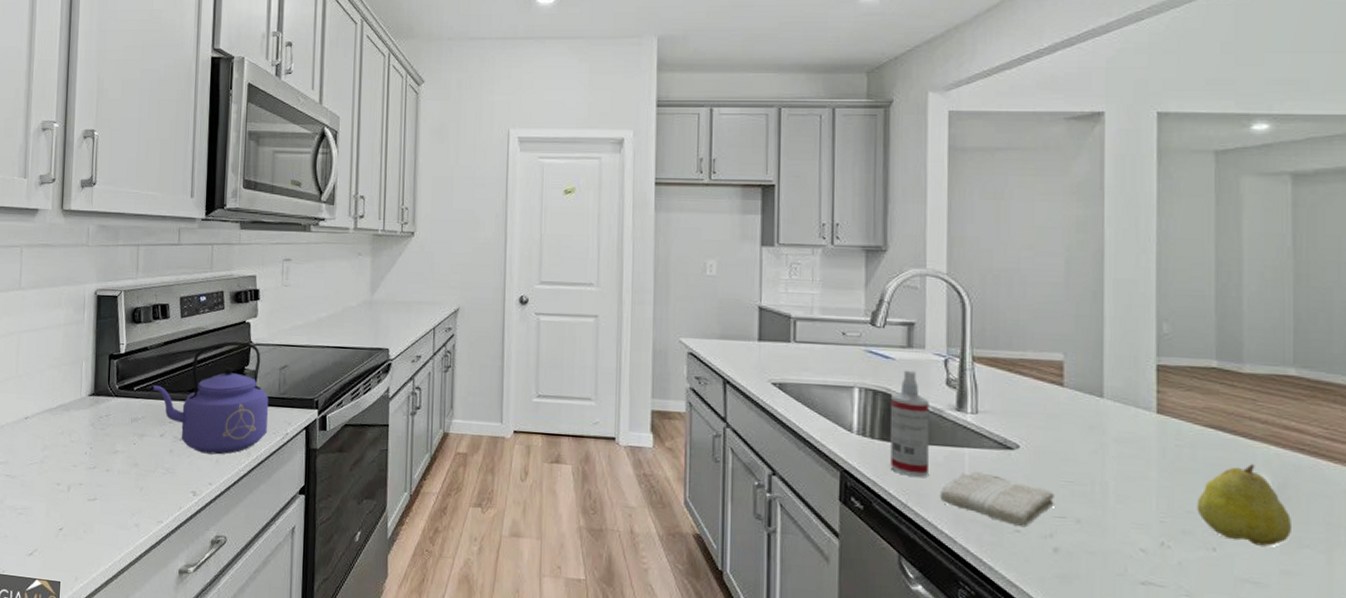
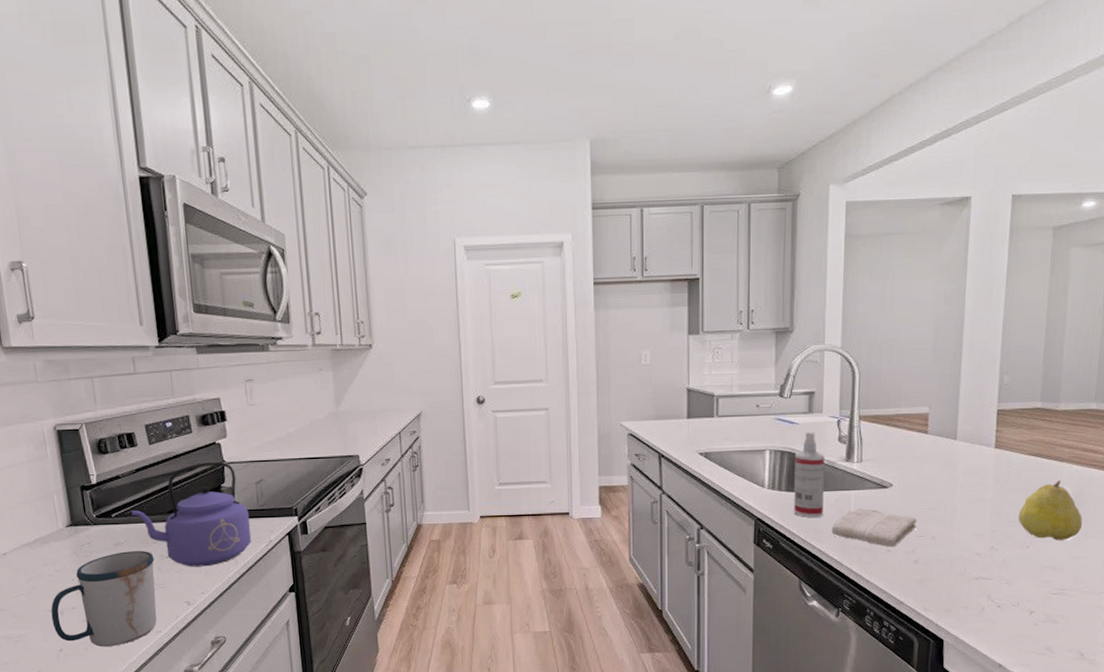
mug: none [58,428,168,532] -> present [50,551,157,647]

